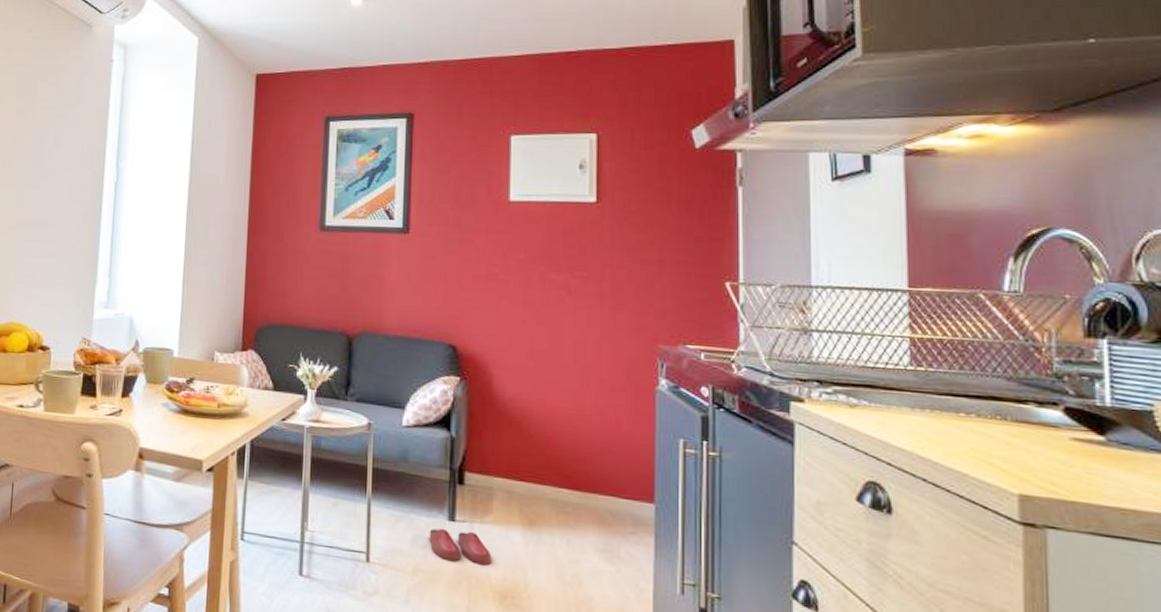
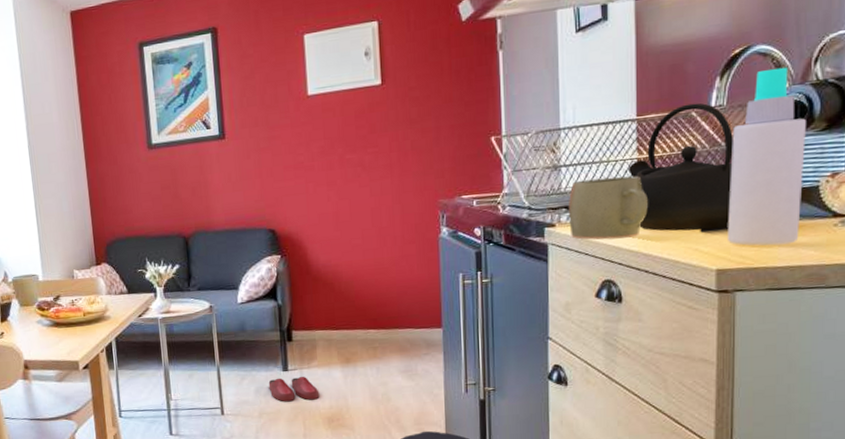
mug: none [822,351,925,433] -> present [569,176,648,240]
kettle: none [899,283,1036,443] -> present [628,103,733,232]
spray bottle: none [1031,258,1131,479] -> present [728,66,806,246]

